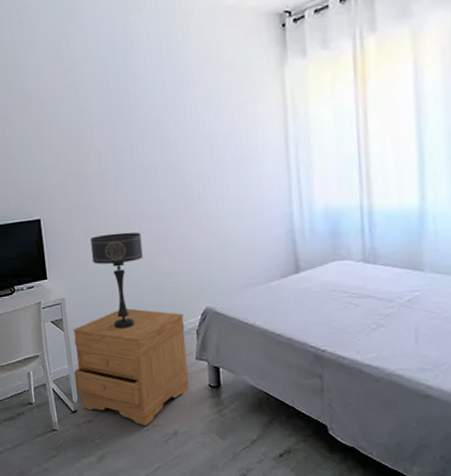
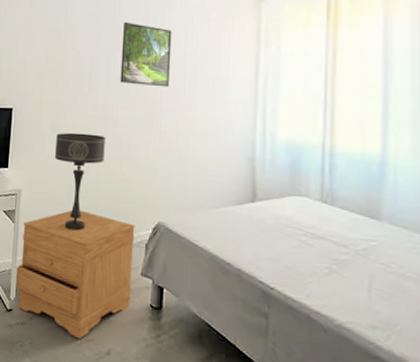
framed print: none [141,109,199,175] -> present [120,21,172,88]

